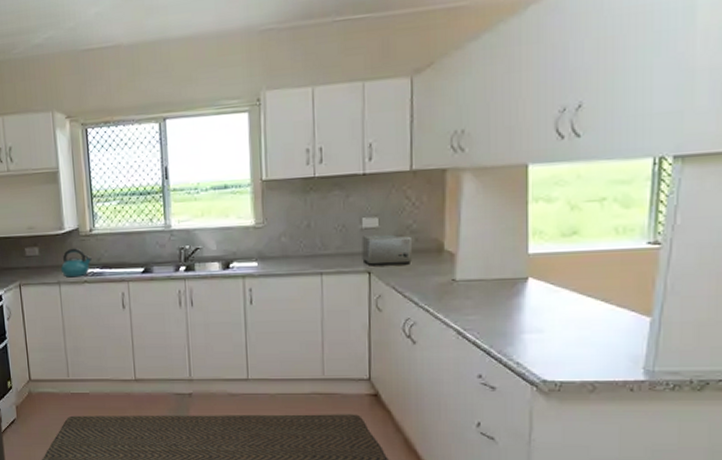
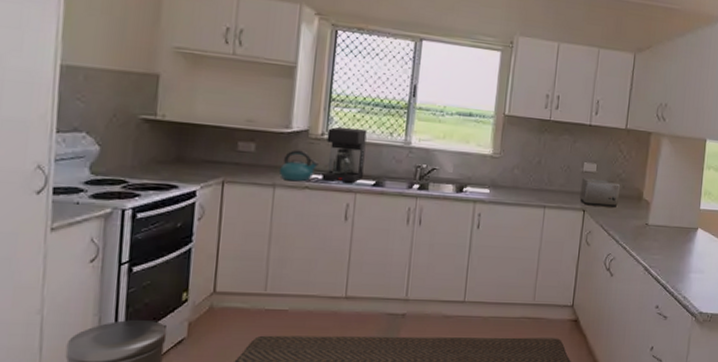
coffee maker: none [94,219,133,274] -> present [321,126,367,183]

